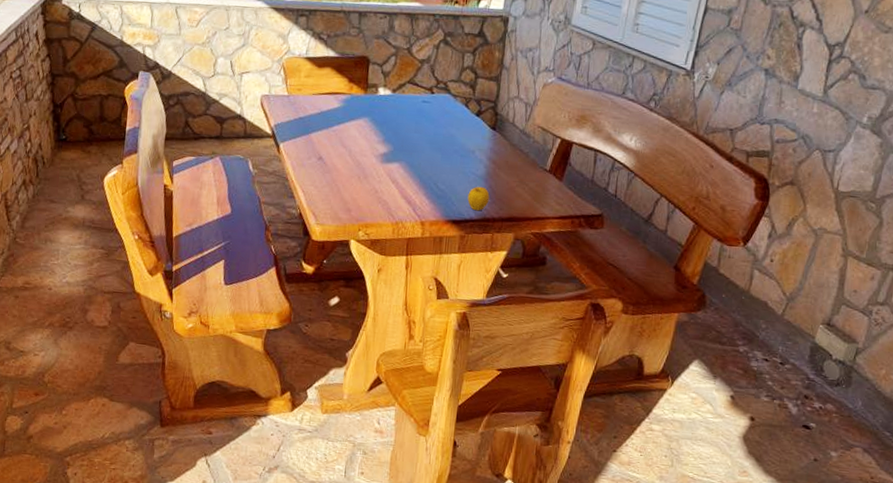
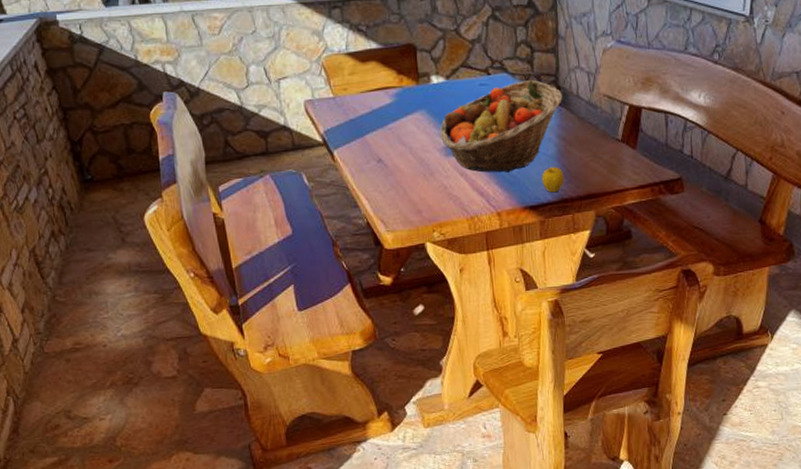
fruit basket: none [378,103,499,186] -> present [439,80,563,173]

